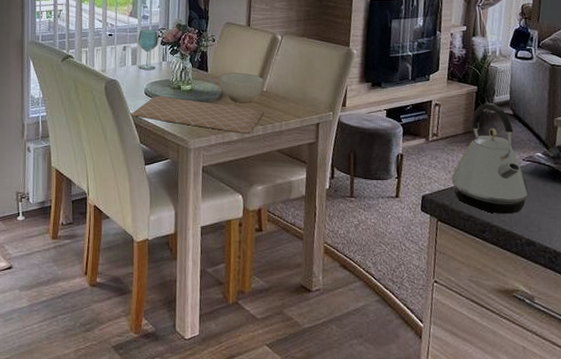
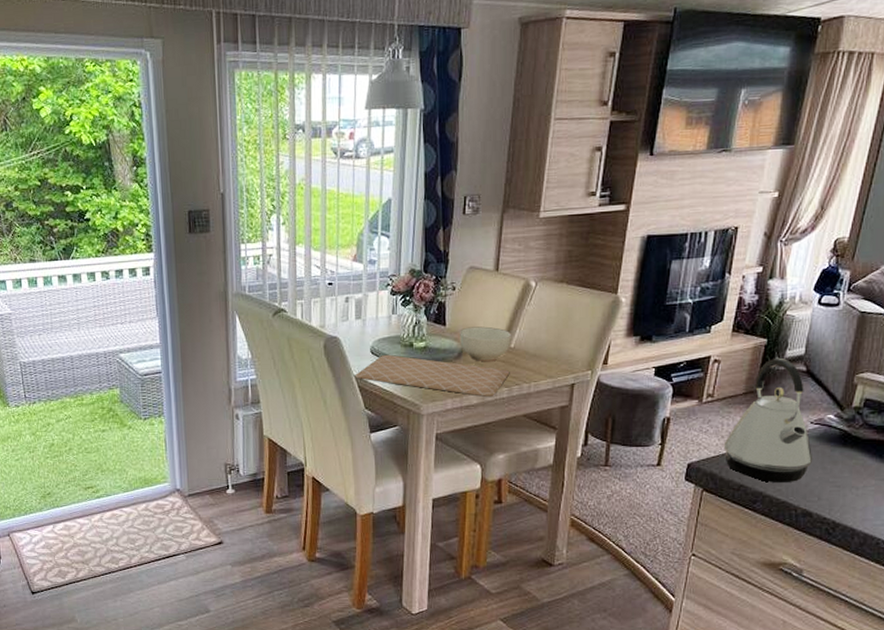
wine glass: present [137,29,159,70] -> none [362,276,388,325]

